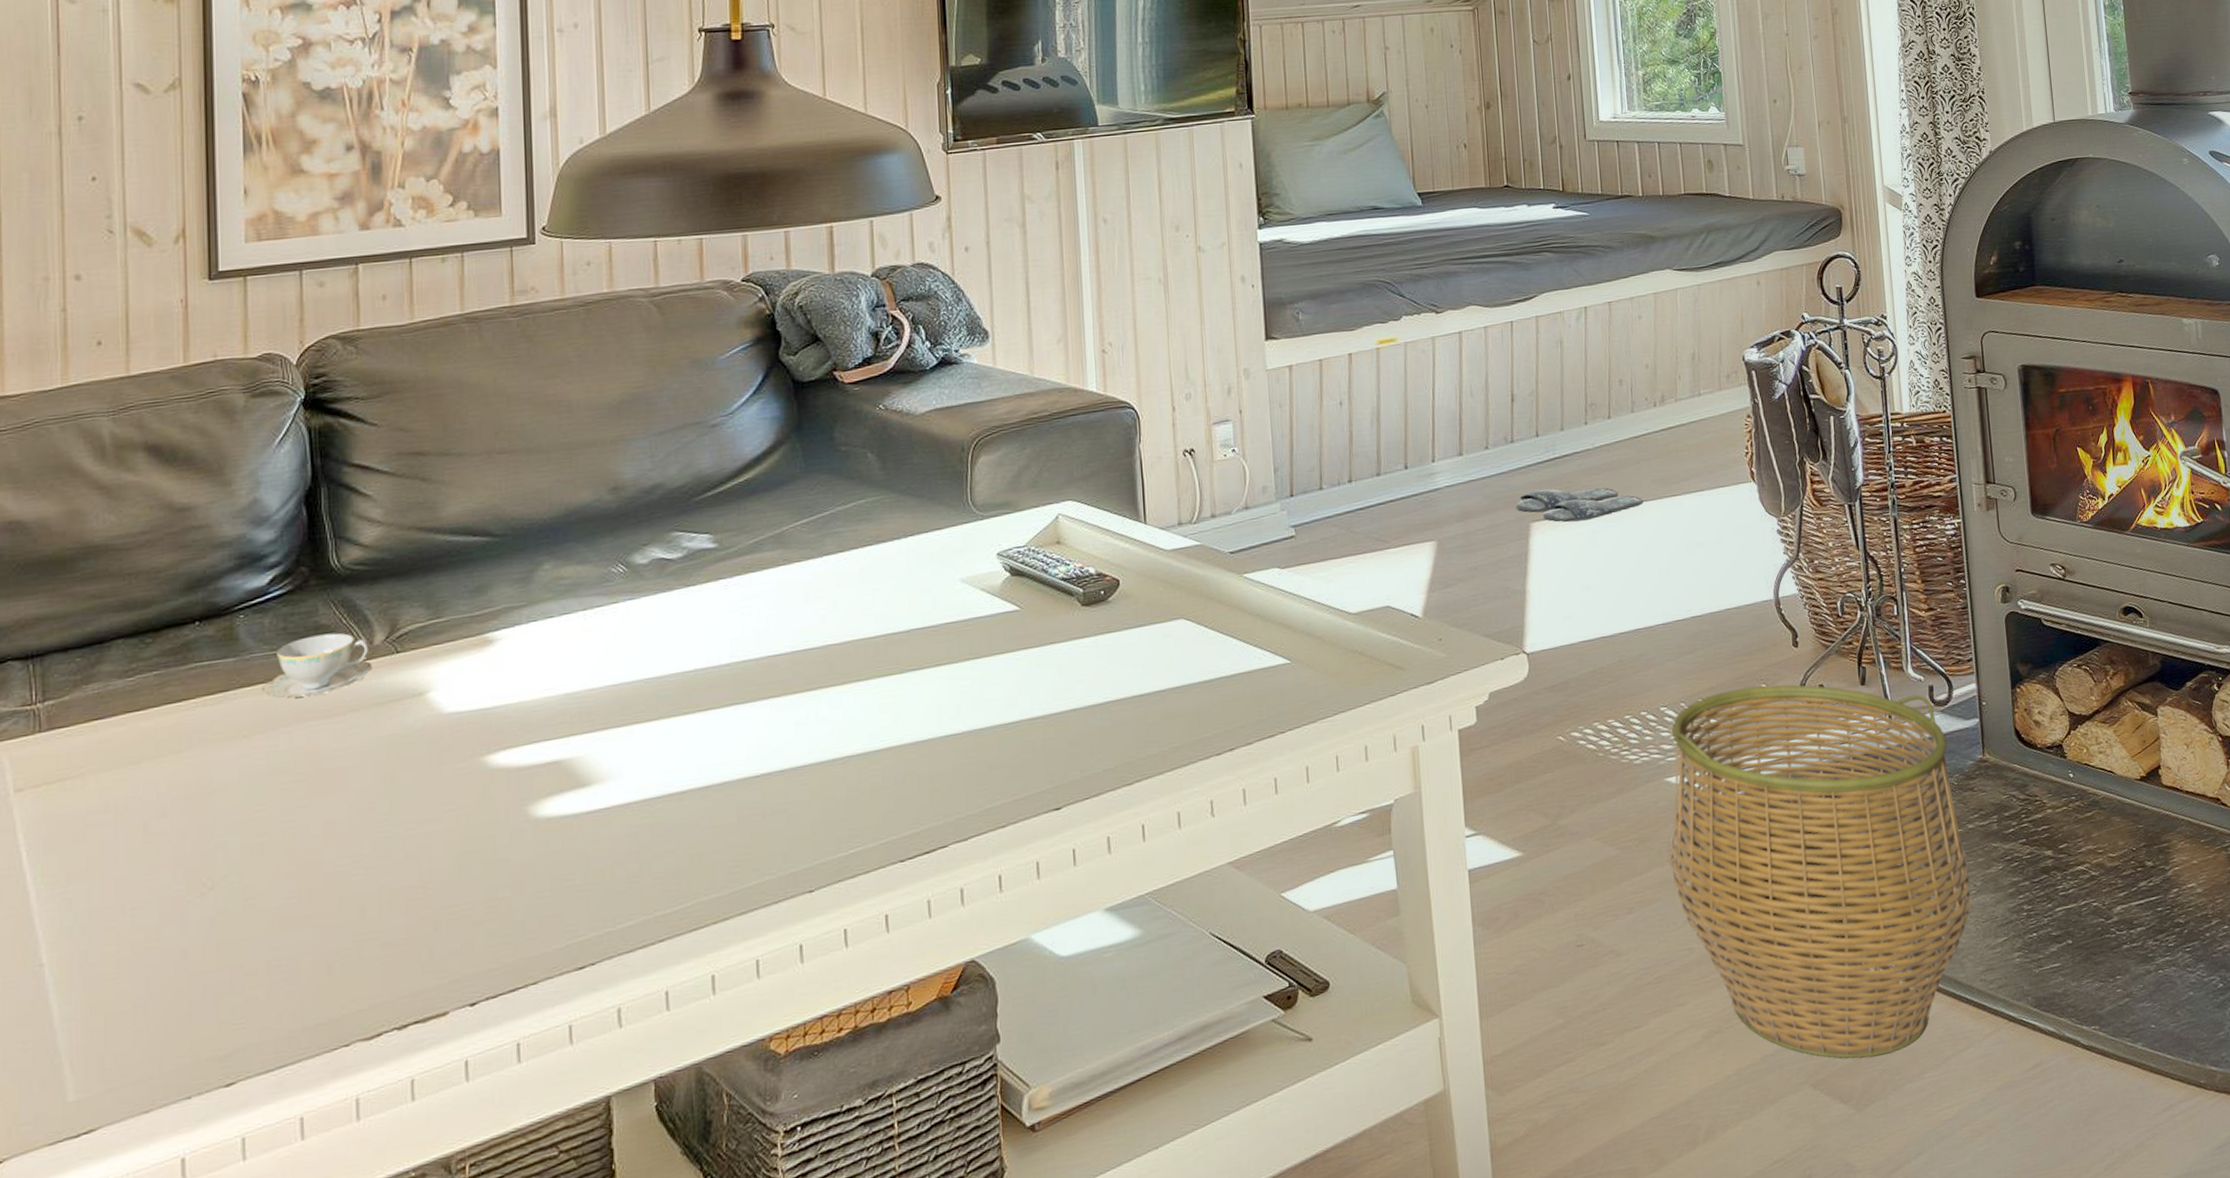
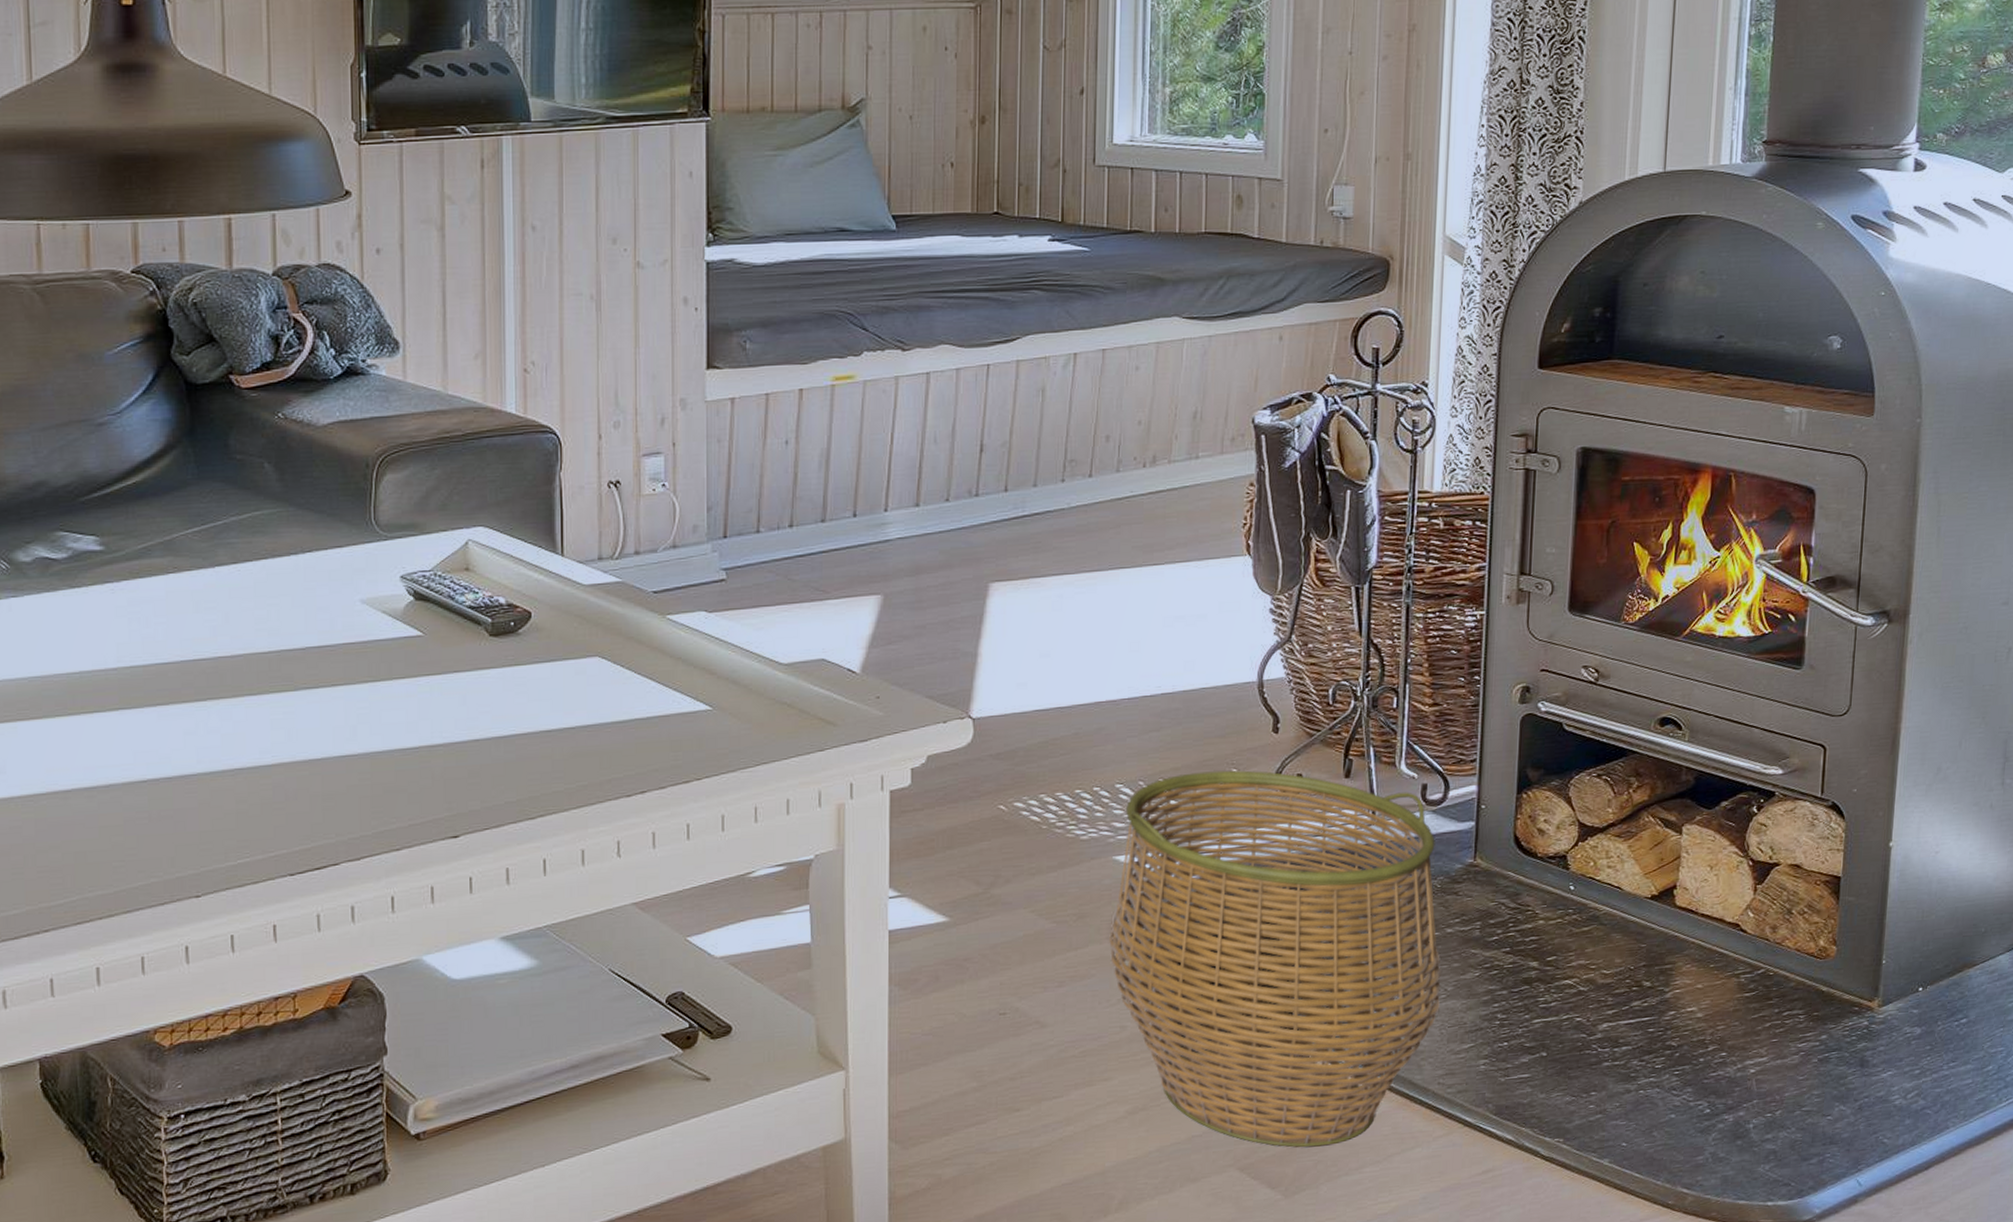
slippers: present [1515,488,1642,522] -> none [974,548,1118,585]

